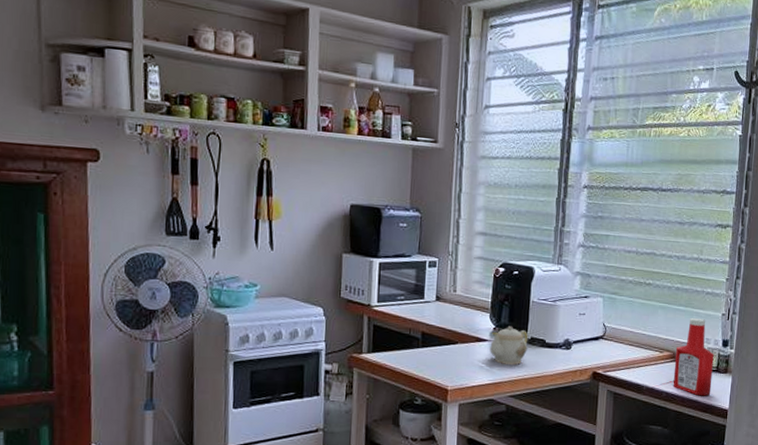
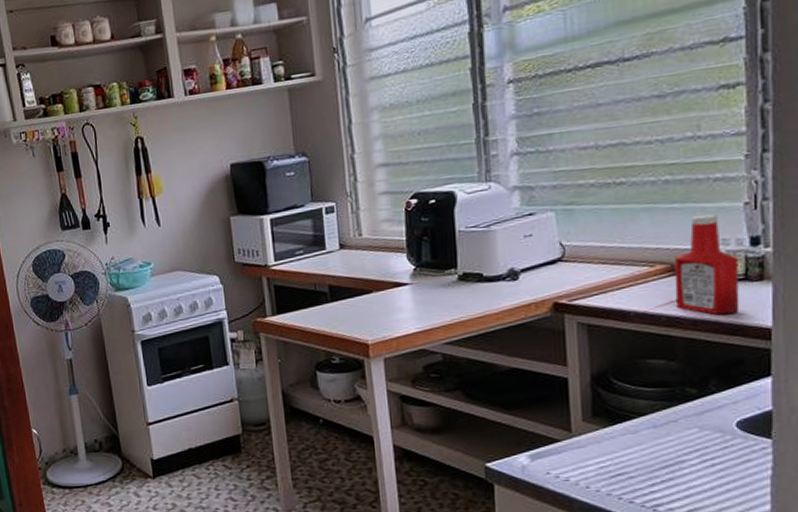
teapot: present [490,326,528,366] -> none [412,263,460,309]

